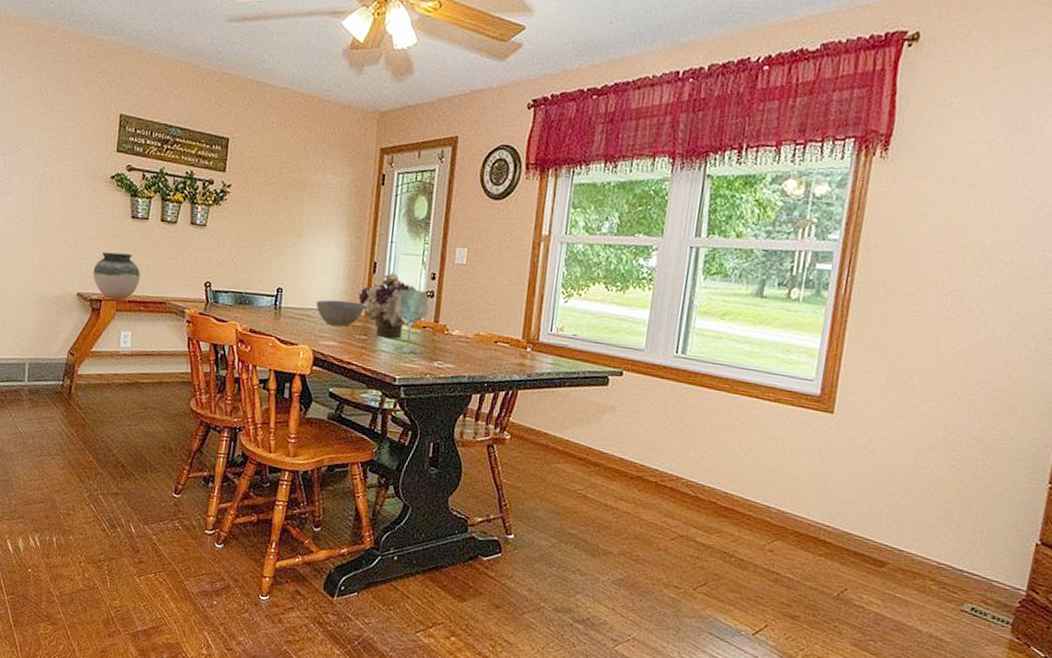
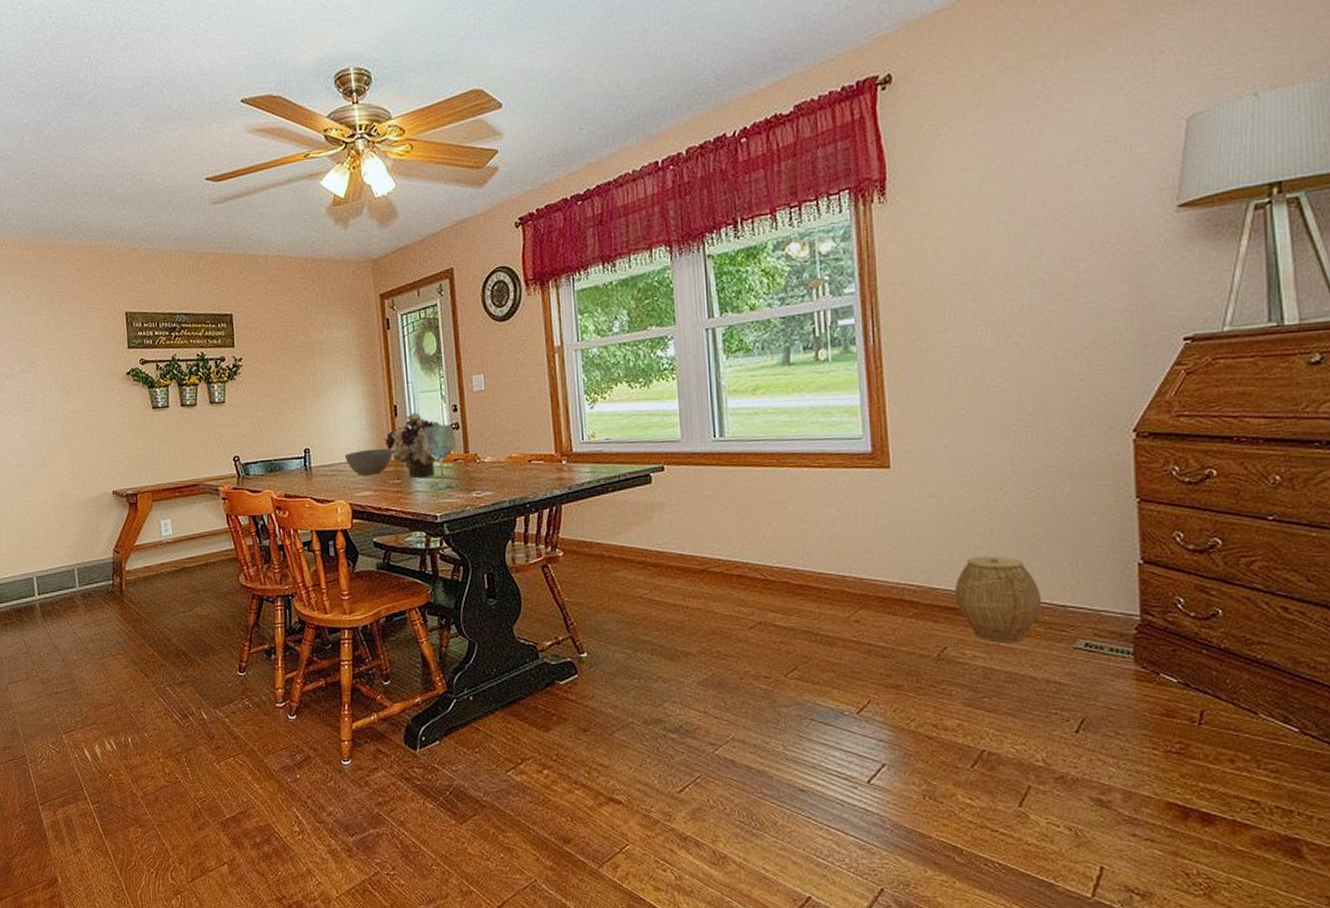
vase: present [93,251,140,300] -> none [124,444,170,490]
woven basket: none [864,510,943,596] -> present [954,556,1042,643]

